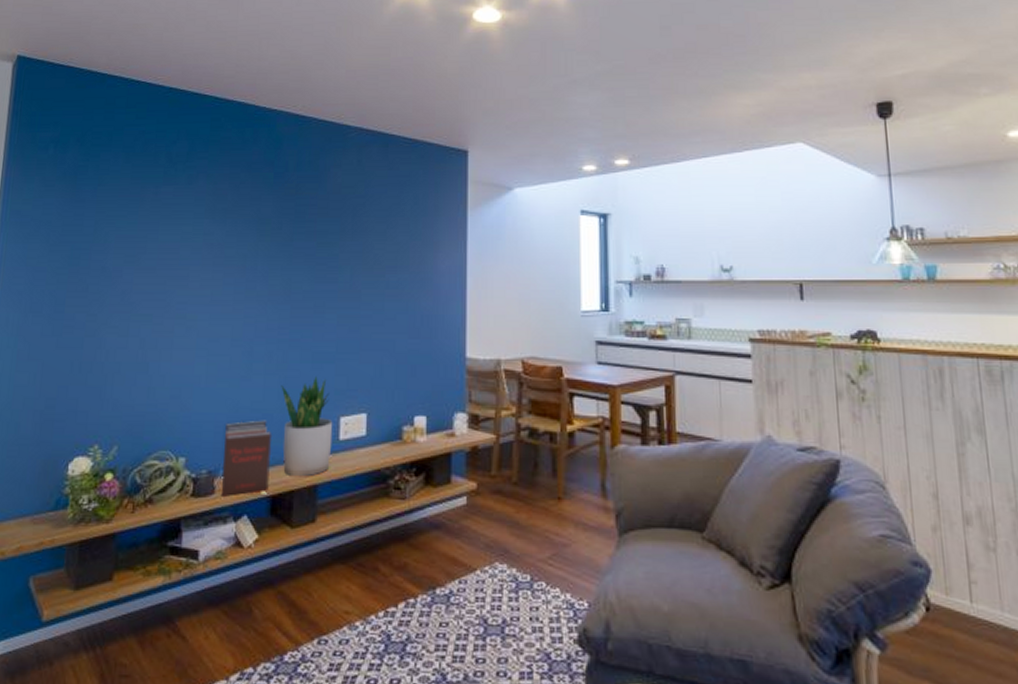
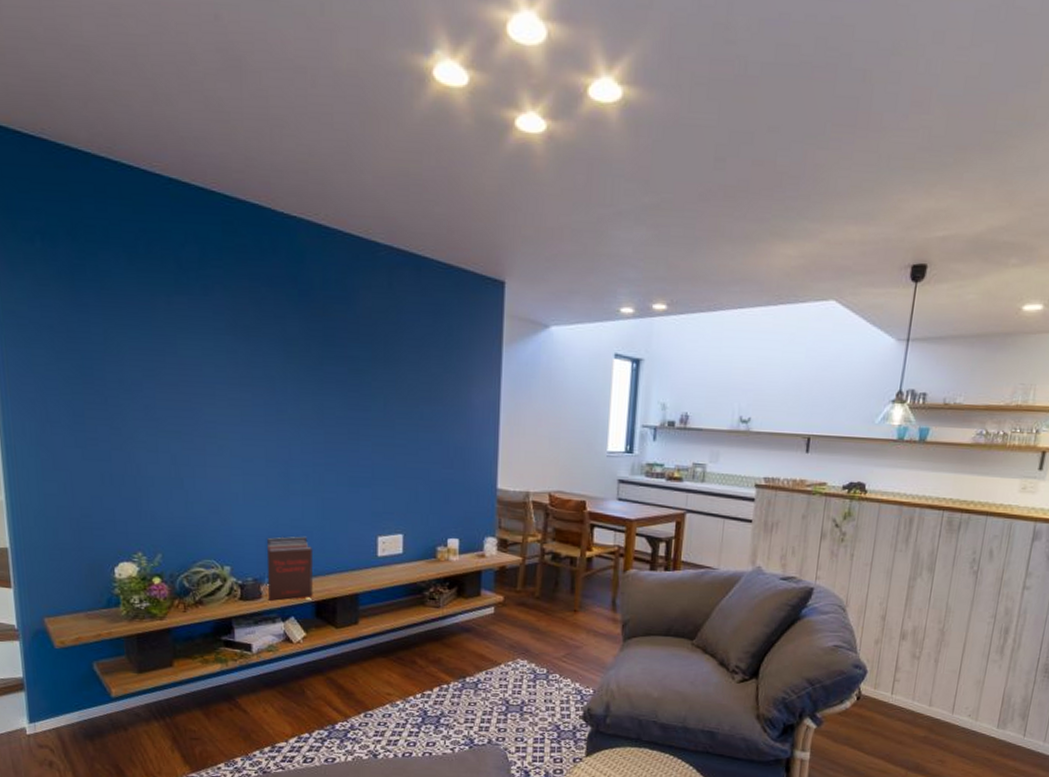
planter: present [281,376,333,477] -> none [319,499,371,587]

